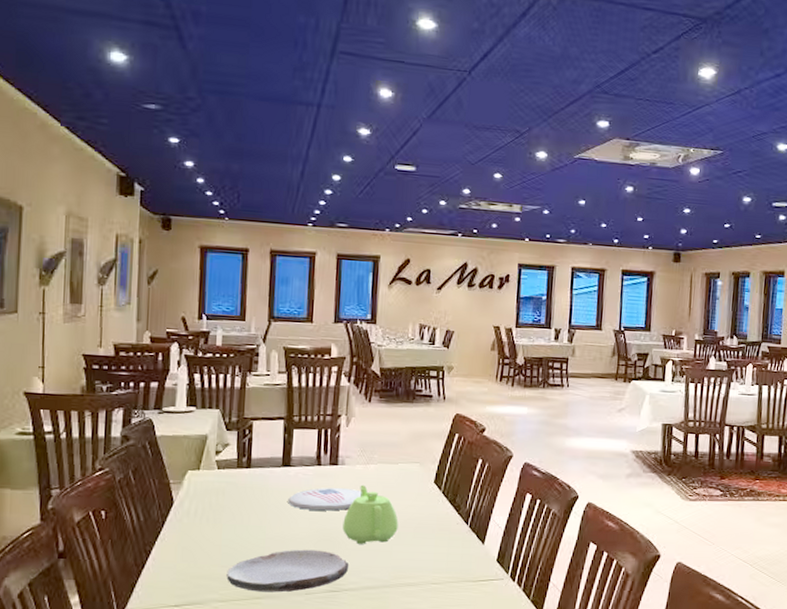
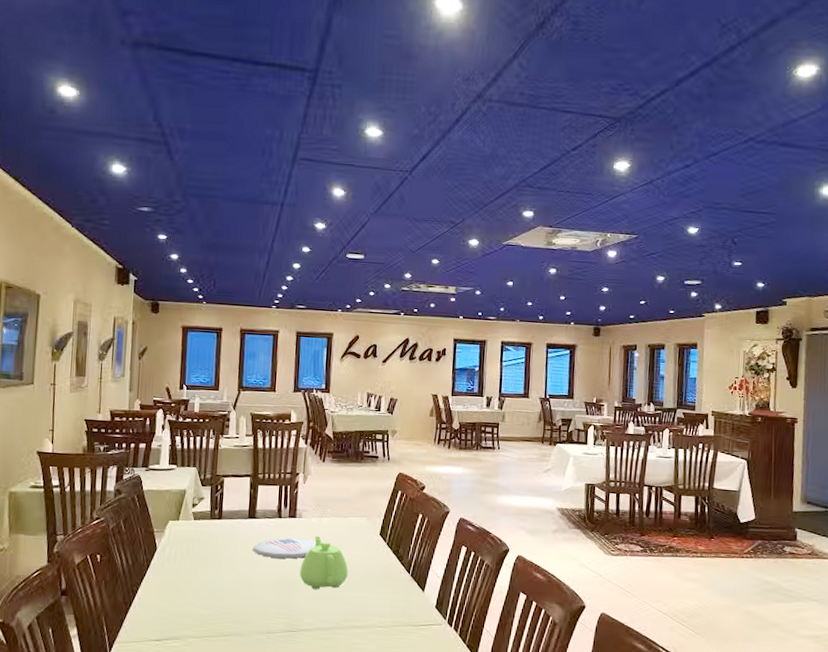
plate: present [225,549,350,593] -> none [199,592,305,631]

